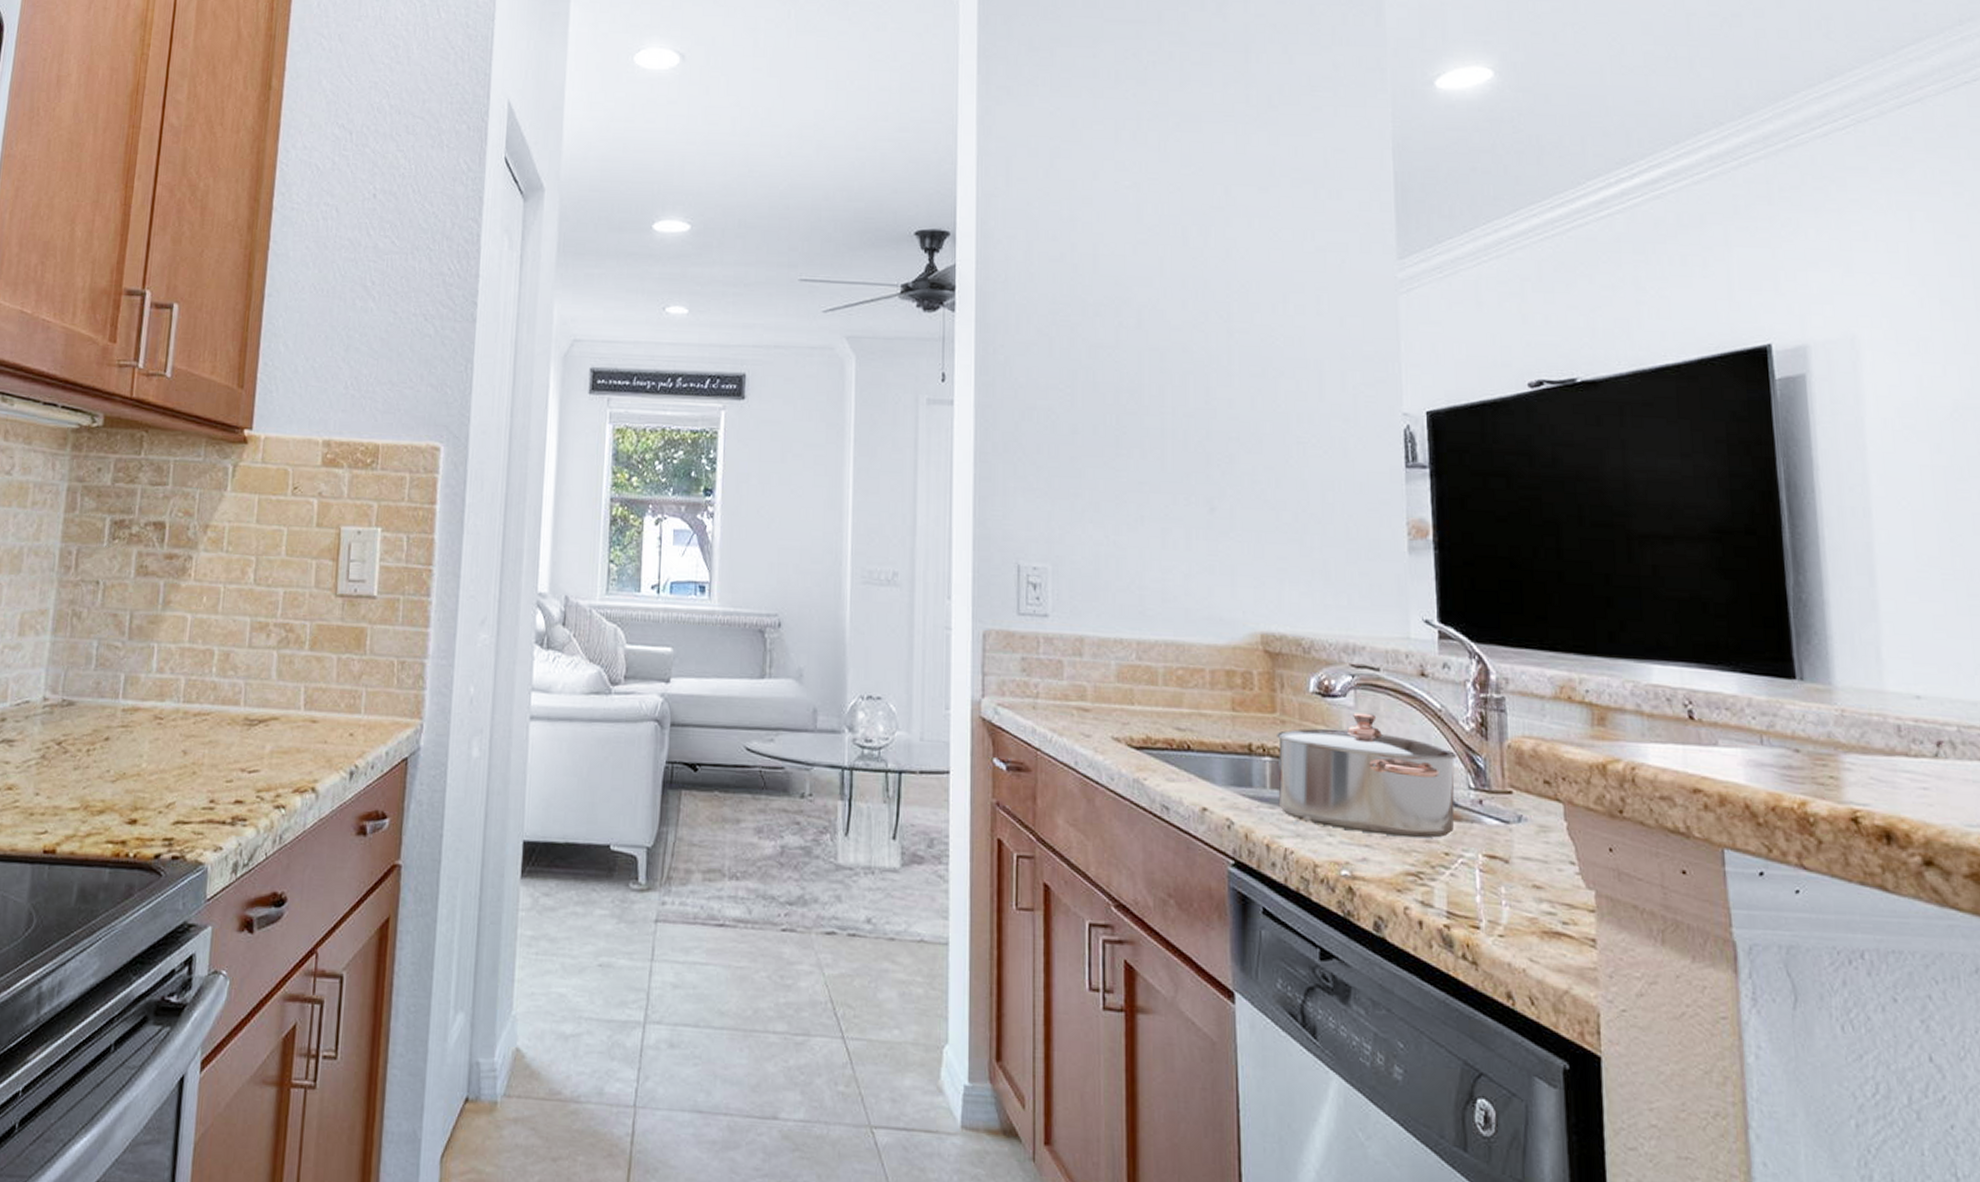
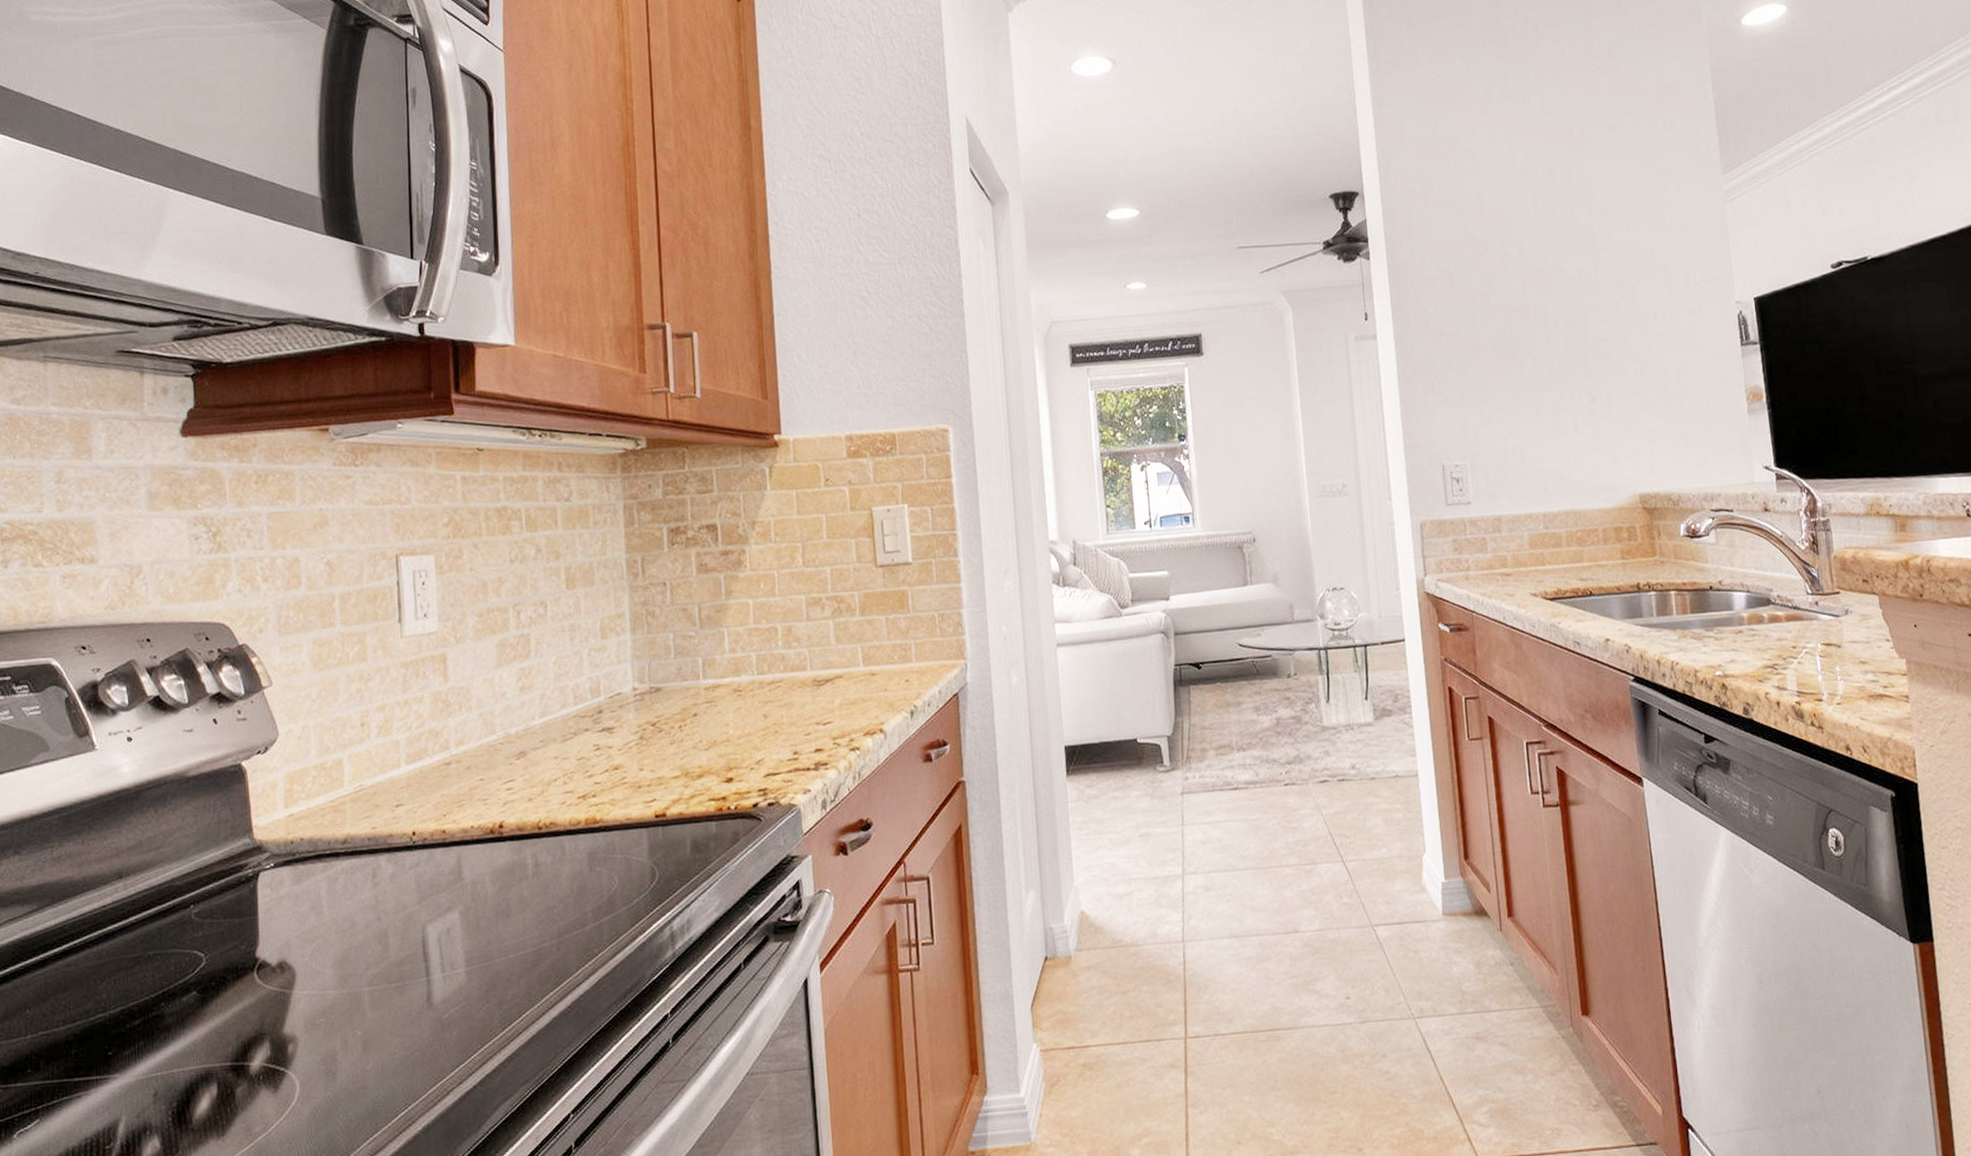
cooking pot: present [1277,713,1457,838] -> none [1658,546,1798,640]

